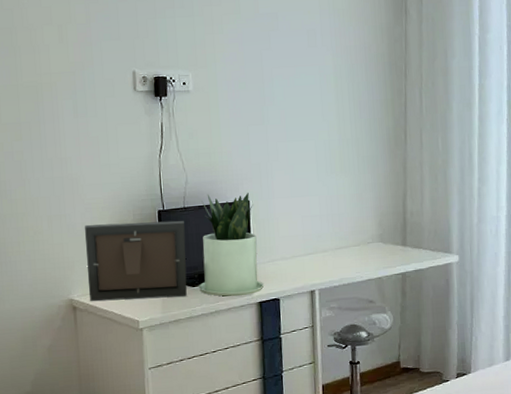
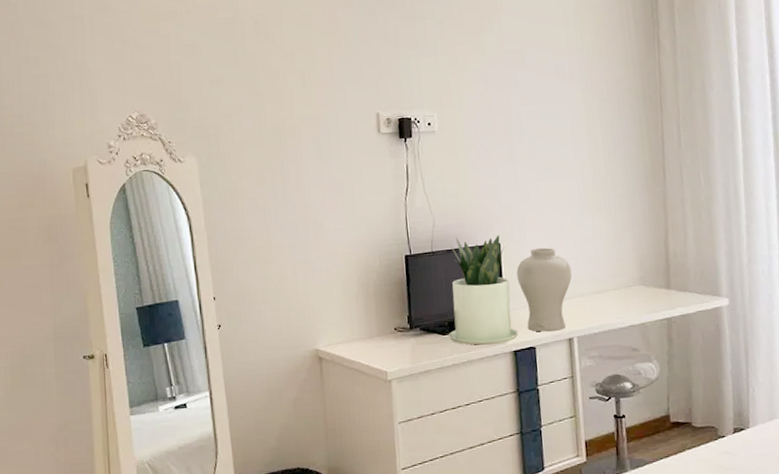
picture frame: present [84,220,187,301] -> none [329,265,437,351]
vase: none [264,205,316,285] -> present [516,247,572,333]

